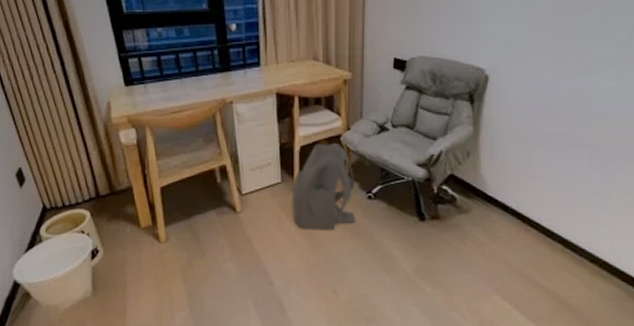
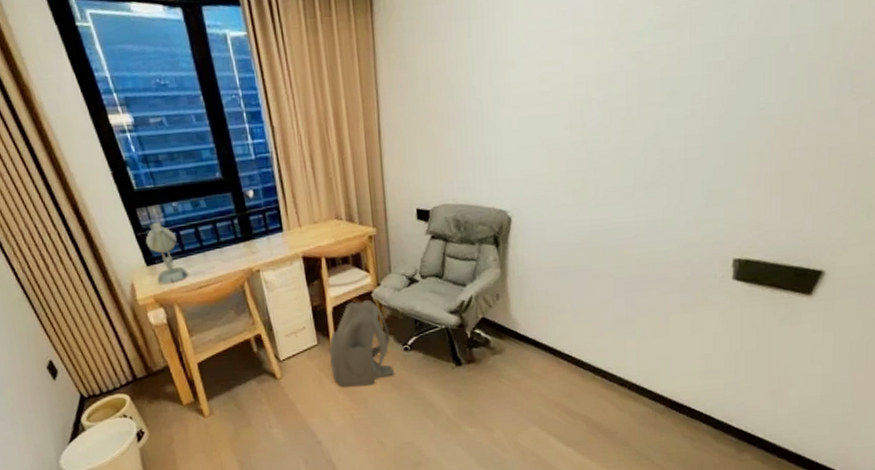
desk lamp: none [127,45,165,105] -> present [145,221,190,284]

